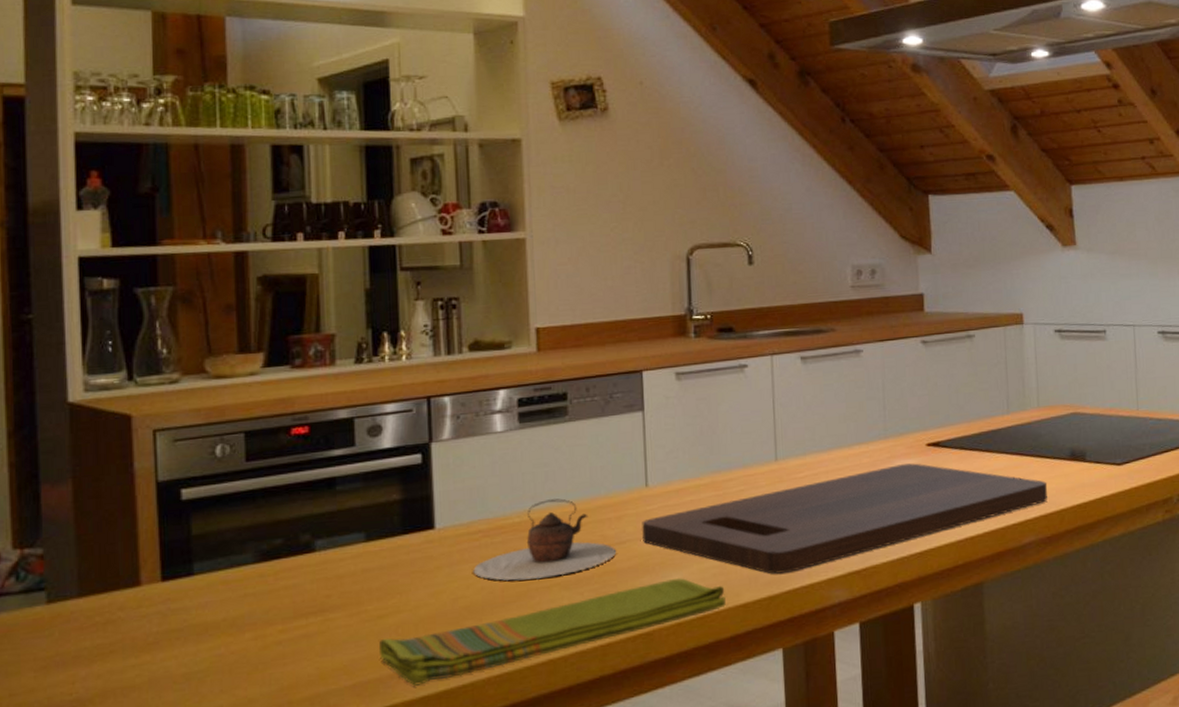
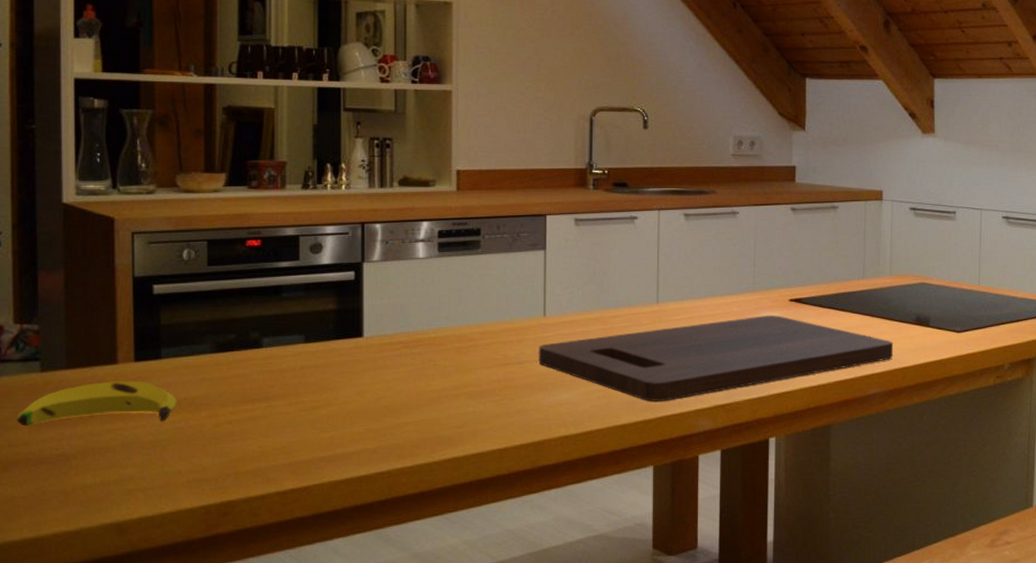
banana: none [19,603,215,671] -> present [17,381,177,426]
dish towel: present [378,577,726,686] -> none [311,397,607,469]
teapot: present [473,498,617,581] -> none [394,320,516,387]

